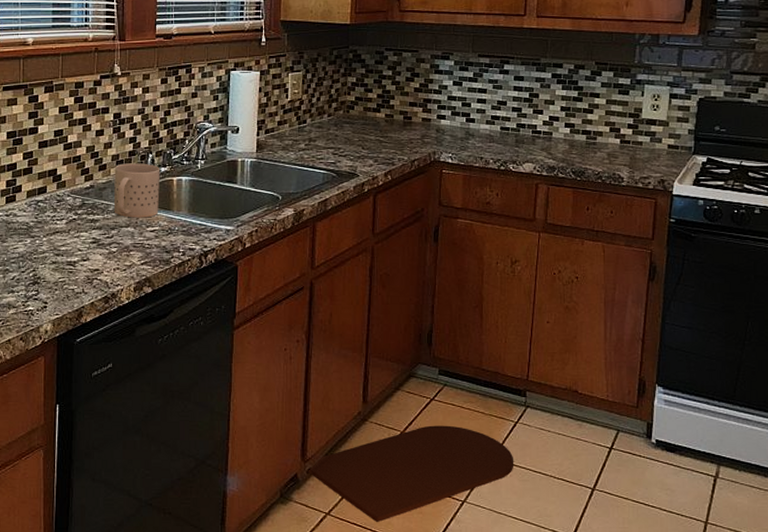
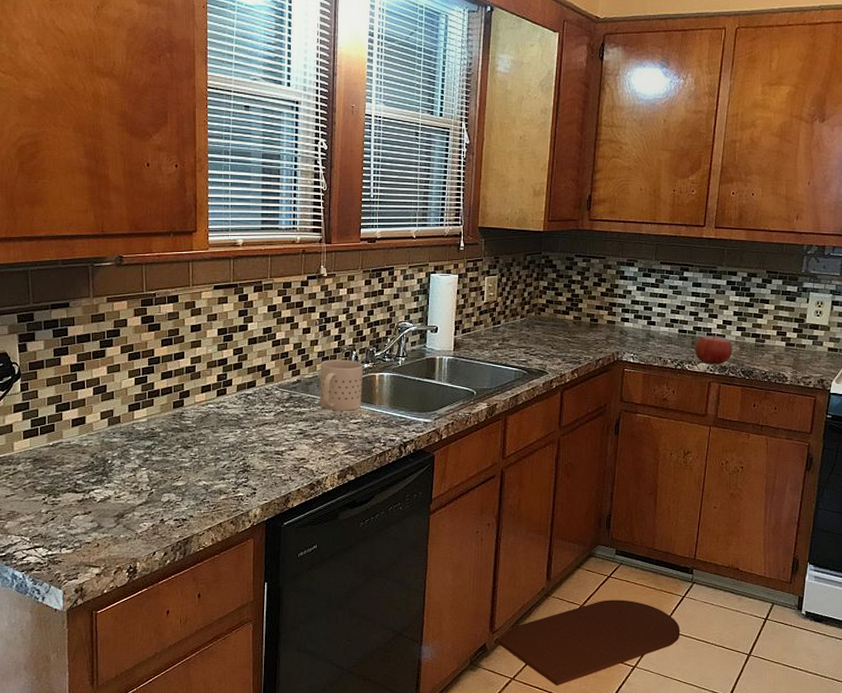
fruit: none [518,130,561,164] -> present [694,333,733,364]

